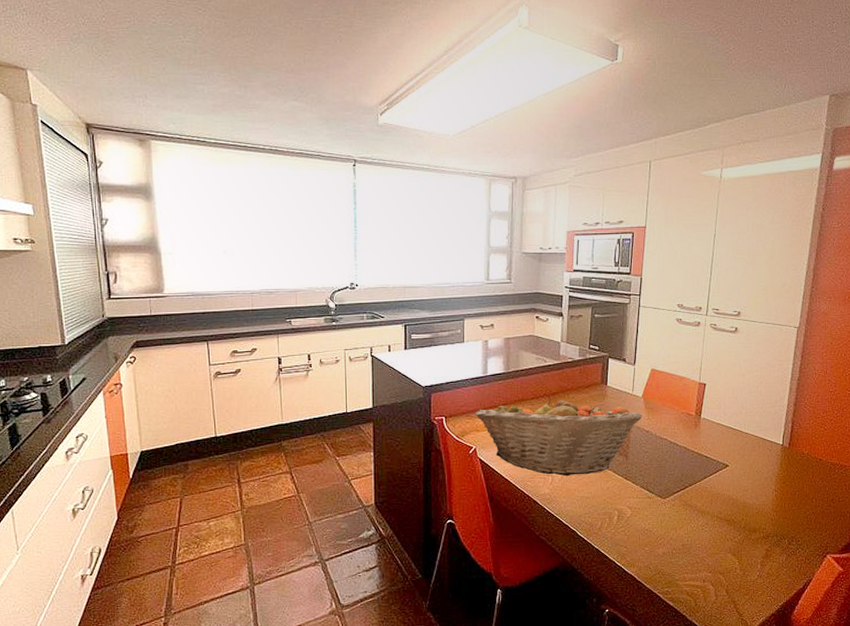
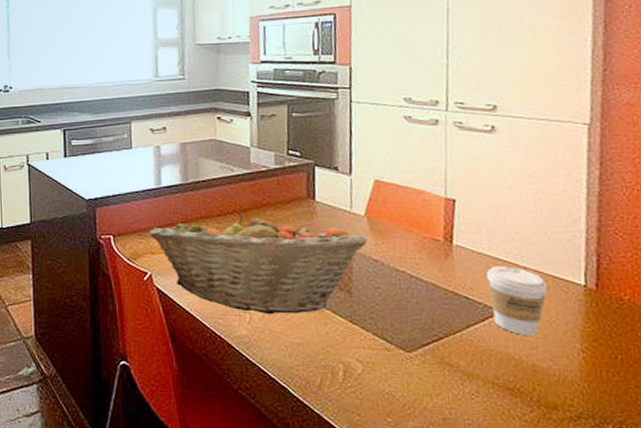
coffee cup: none [721,432,759,482] -> present [487,265,548,335]

